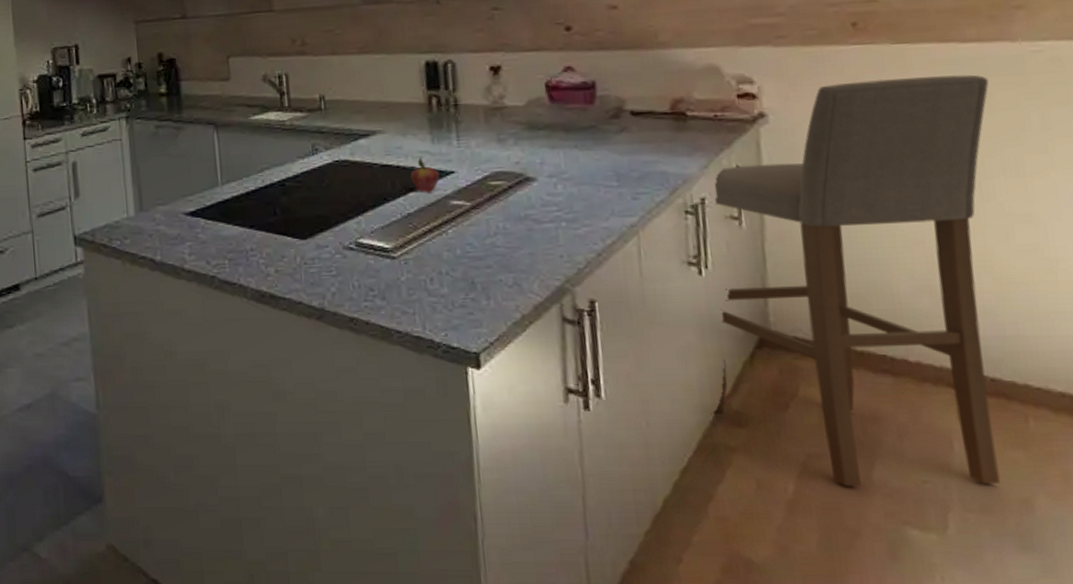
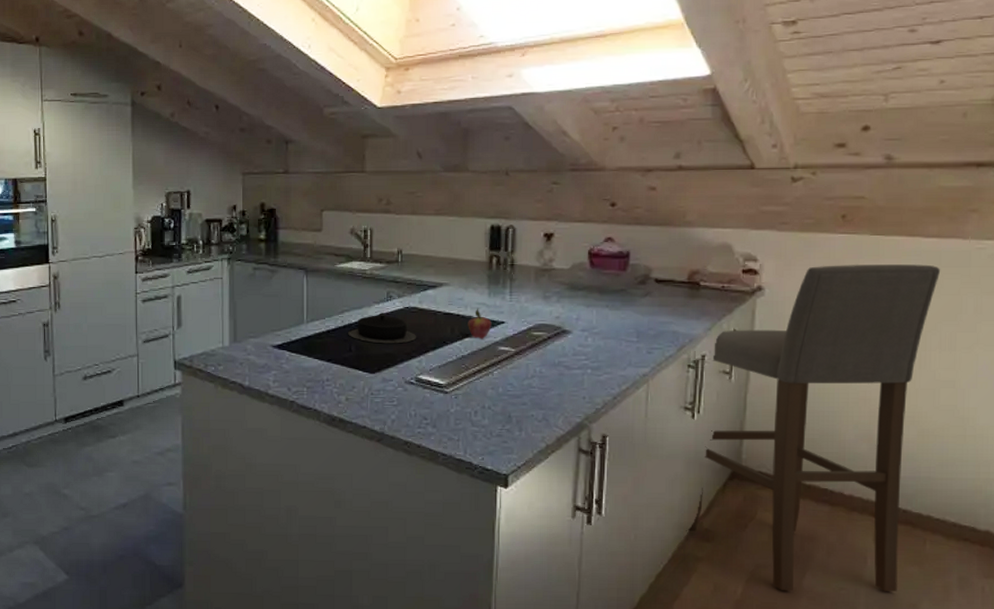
cooking pot: none [270,168,352,204] -> present [348,313,417,344]

